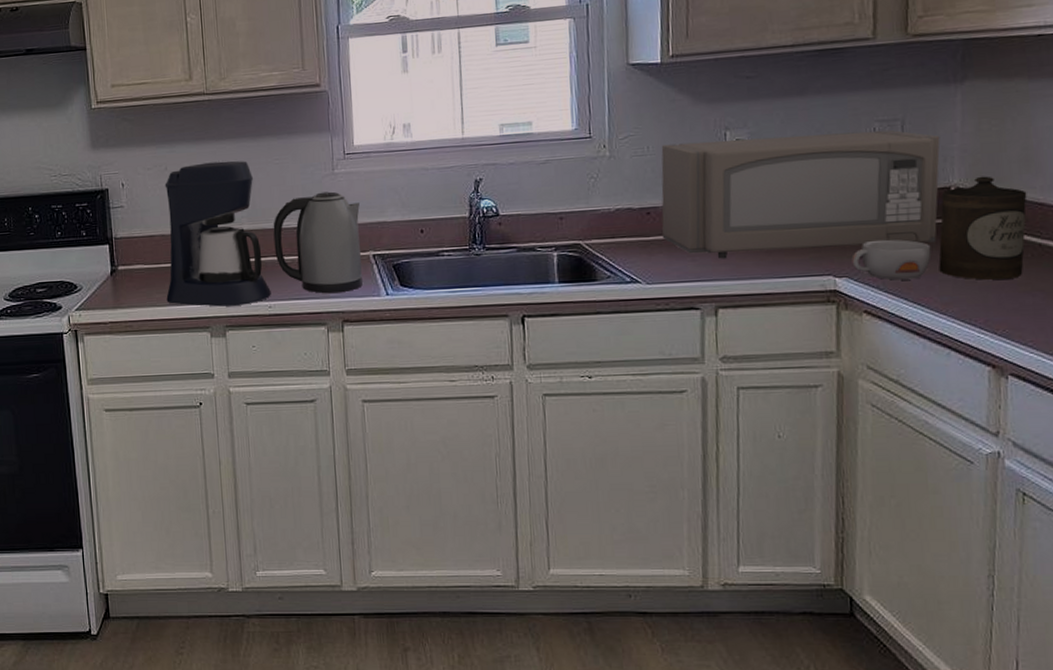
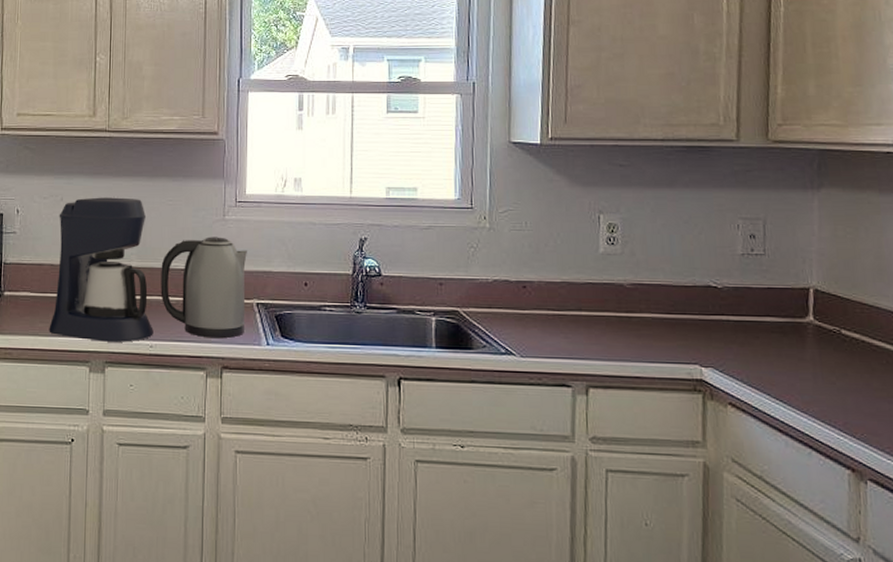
microwave: present [661,129,940,259] -> none [536,222,800,340]
bowl: present [852,239,932,281] -> none [717,333,792,376]
canister: present [938,176,1027,280] -> none [799,280,881,383]

